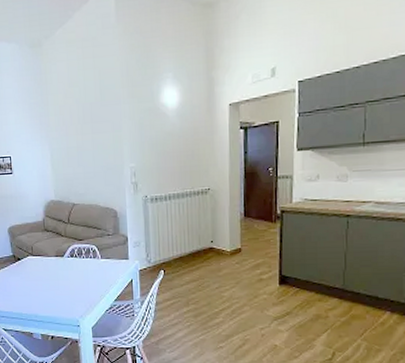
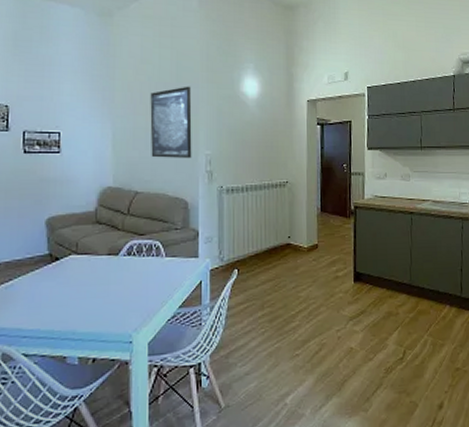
wall art: none [79,103,118,173] -> present [150,86,192,158]

